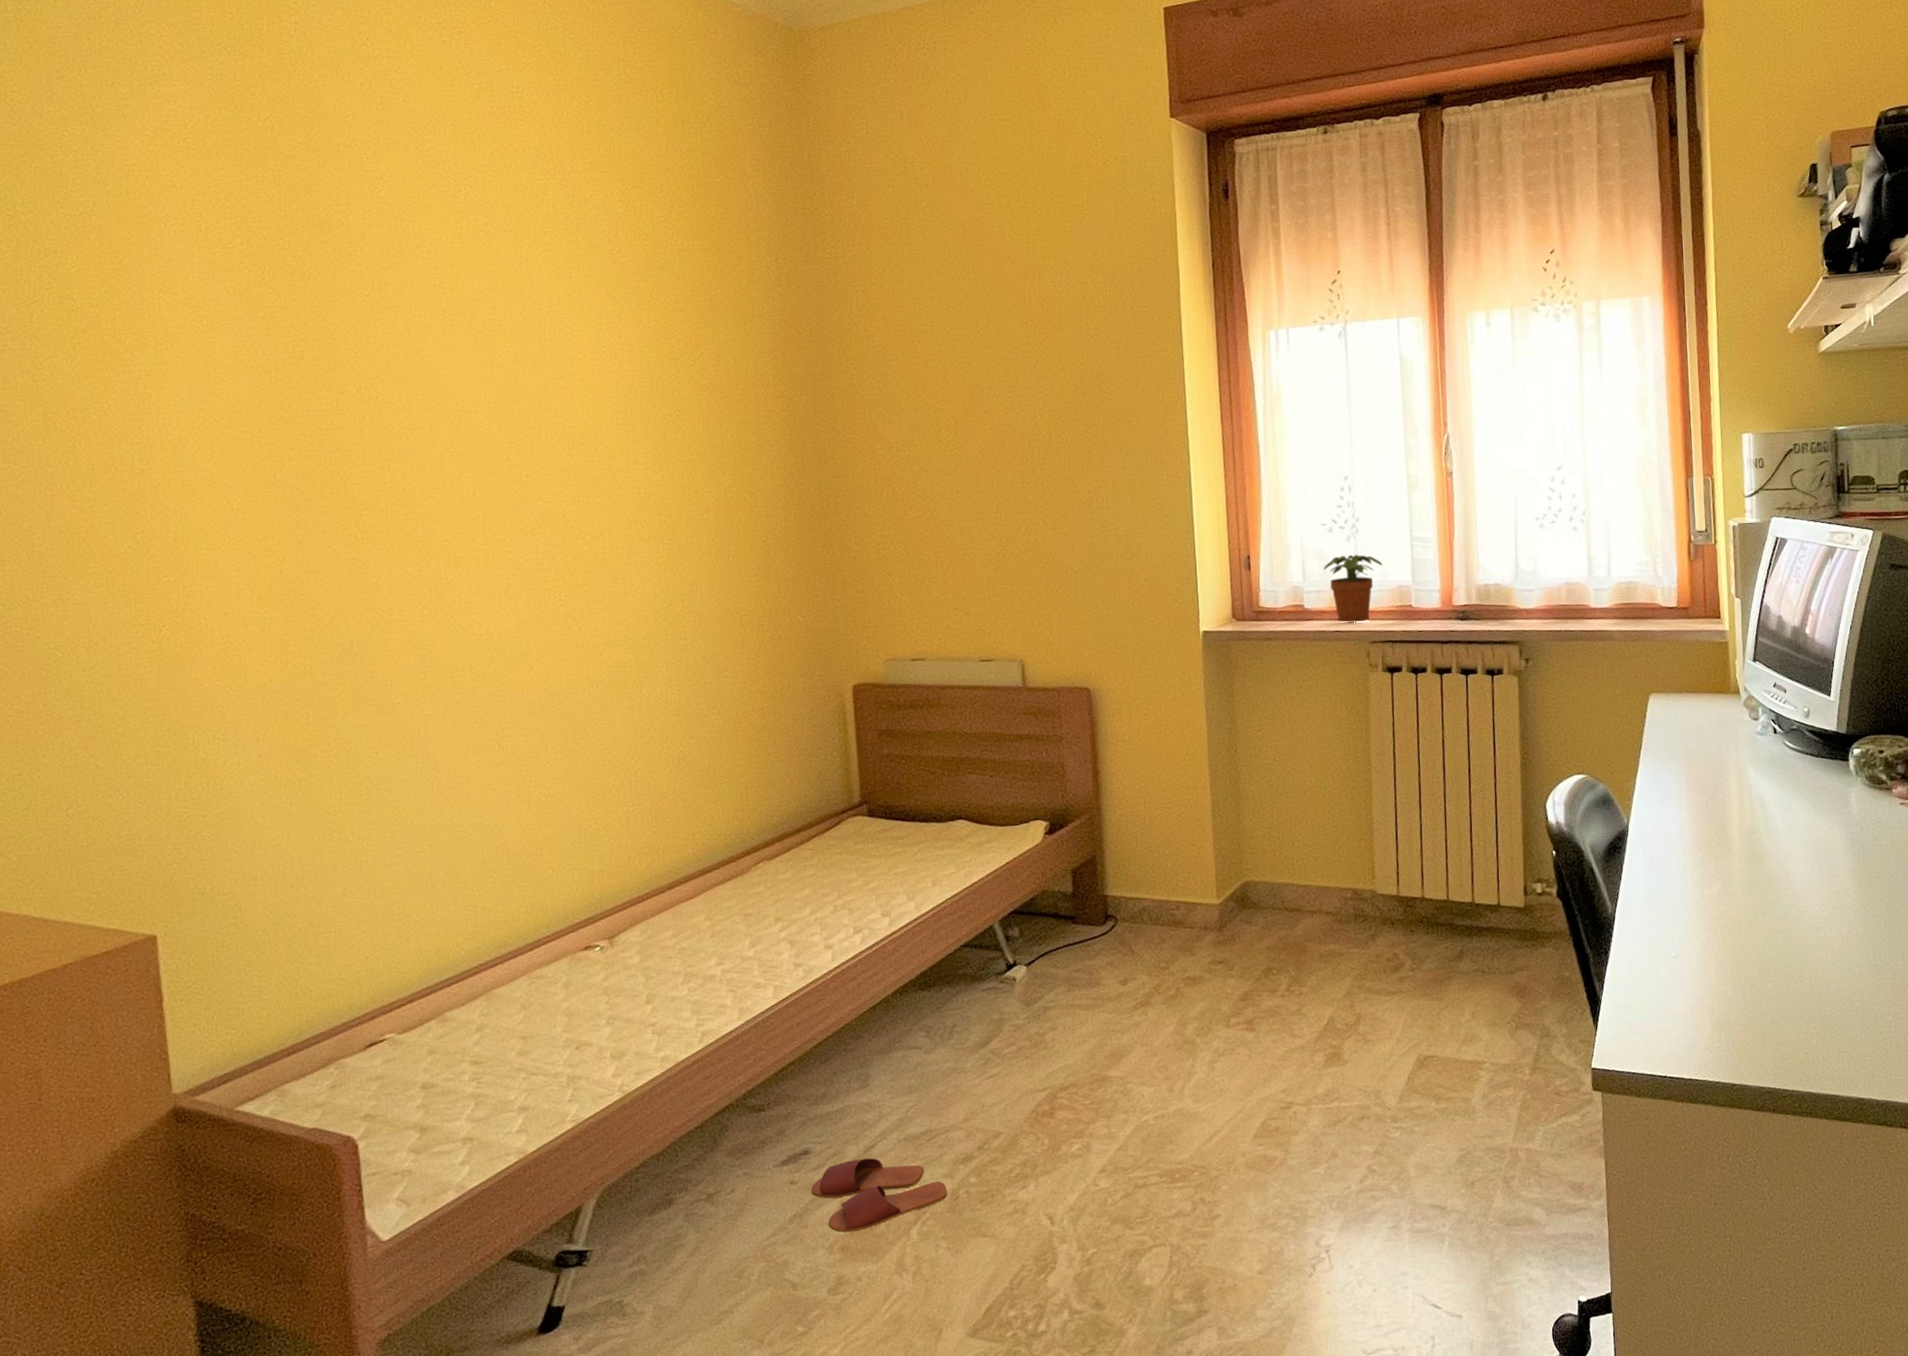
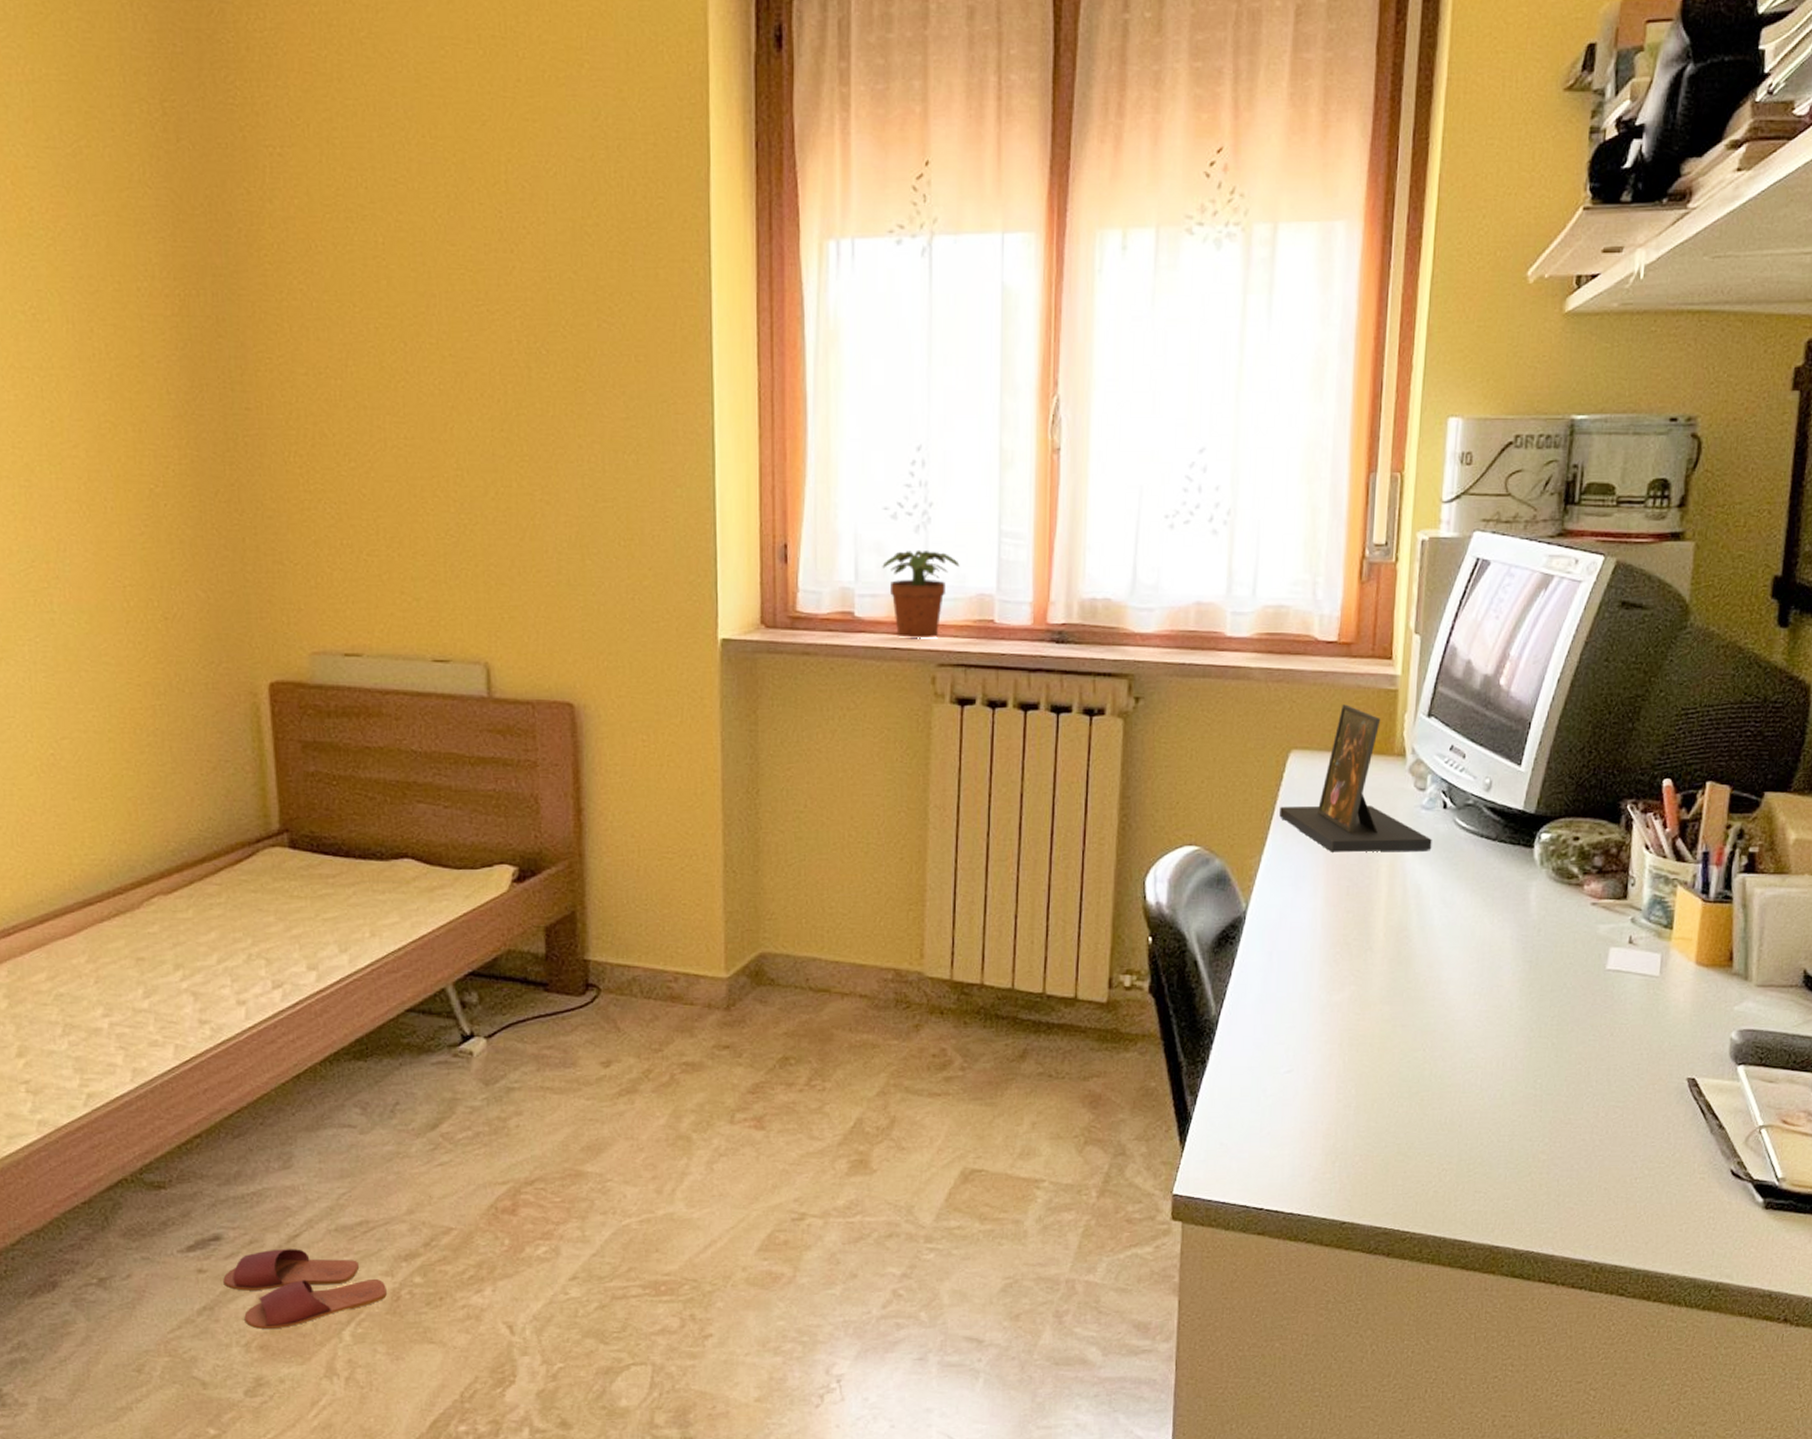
photo frame: none [1646,655,1769,774] -> present [1279,704,1432,852]

